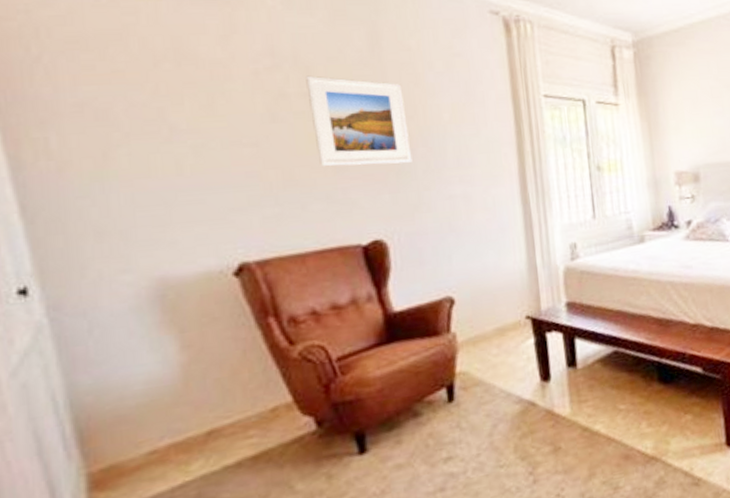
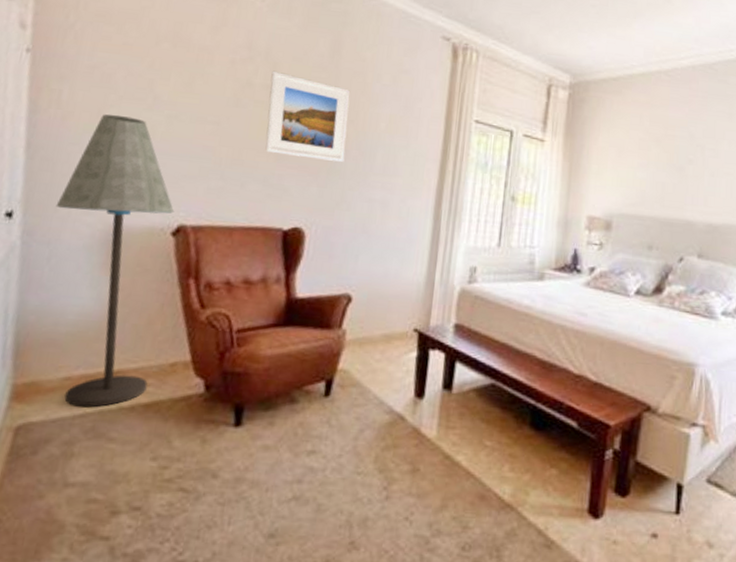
floor lamp: none [80,154,250,479] -> present [55,114,175,408]

